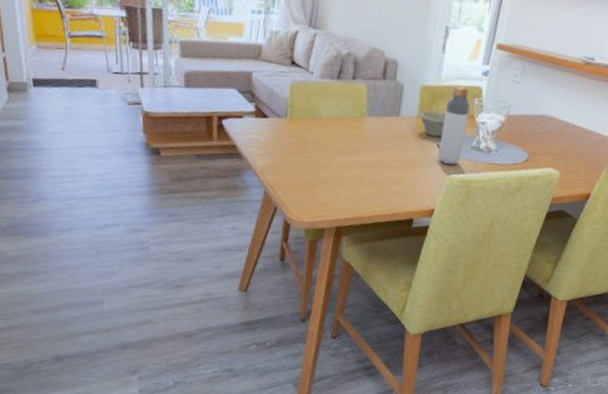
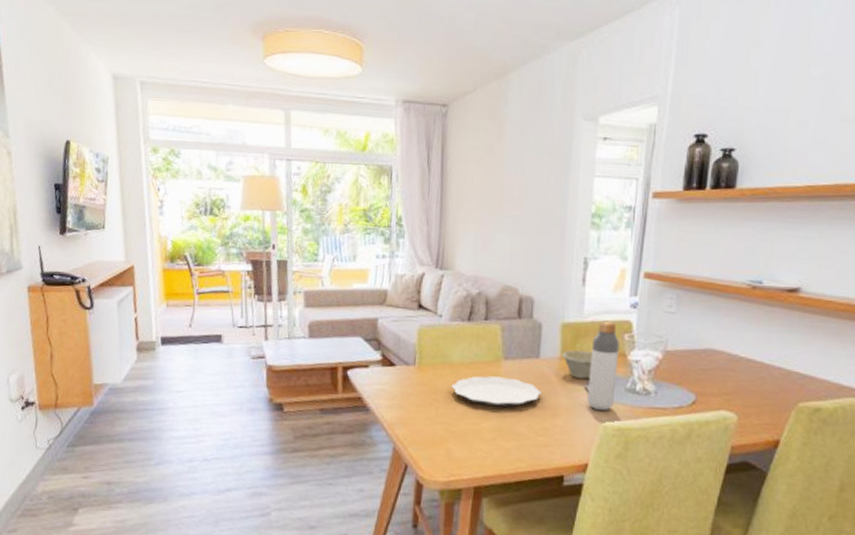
plate: none [319,130,399,160] -> present [451,376,541,408]

